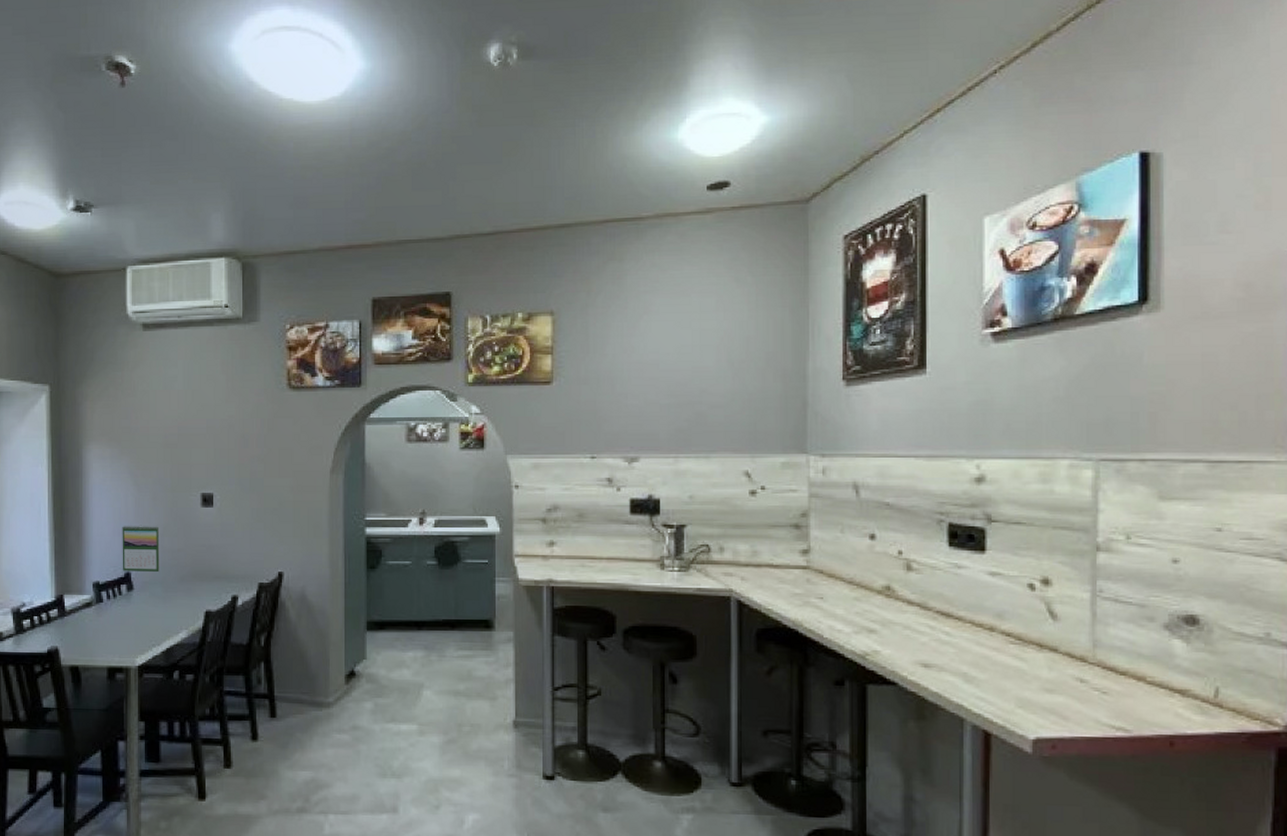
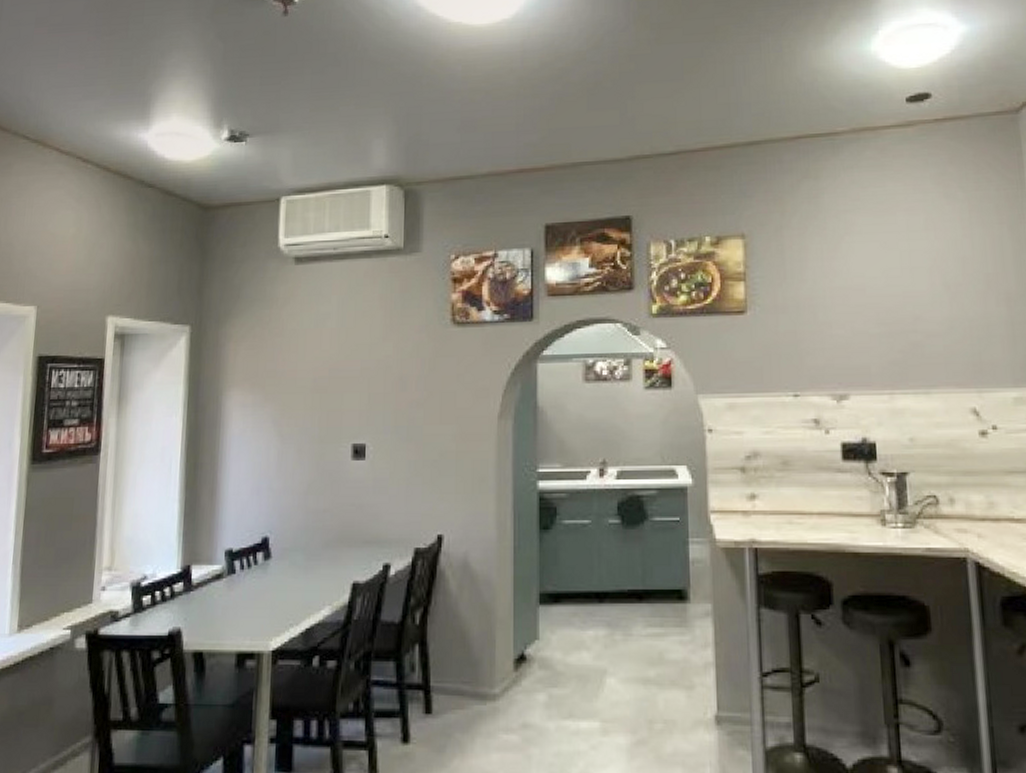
calendar: present [122,525,160,573] -> none [259,481,304,537]

